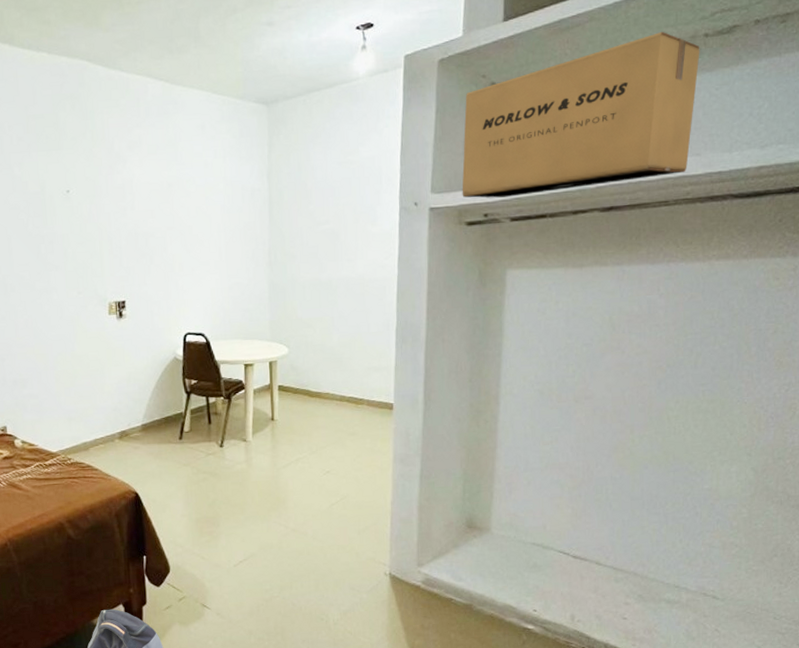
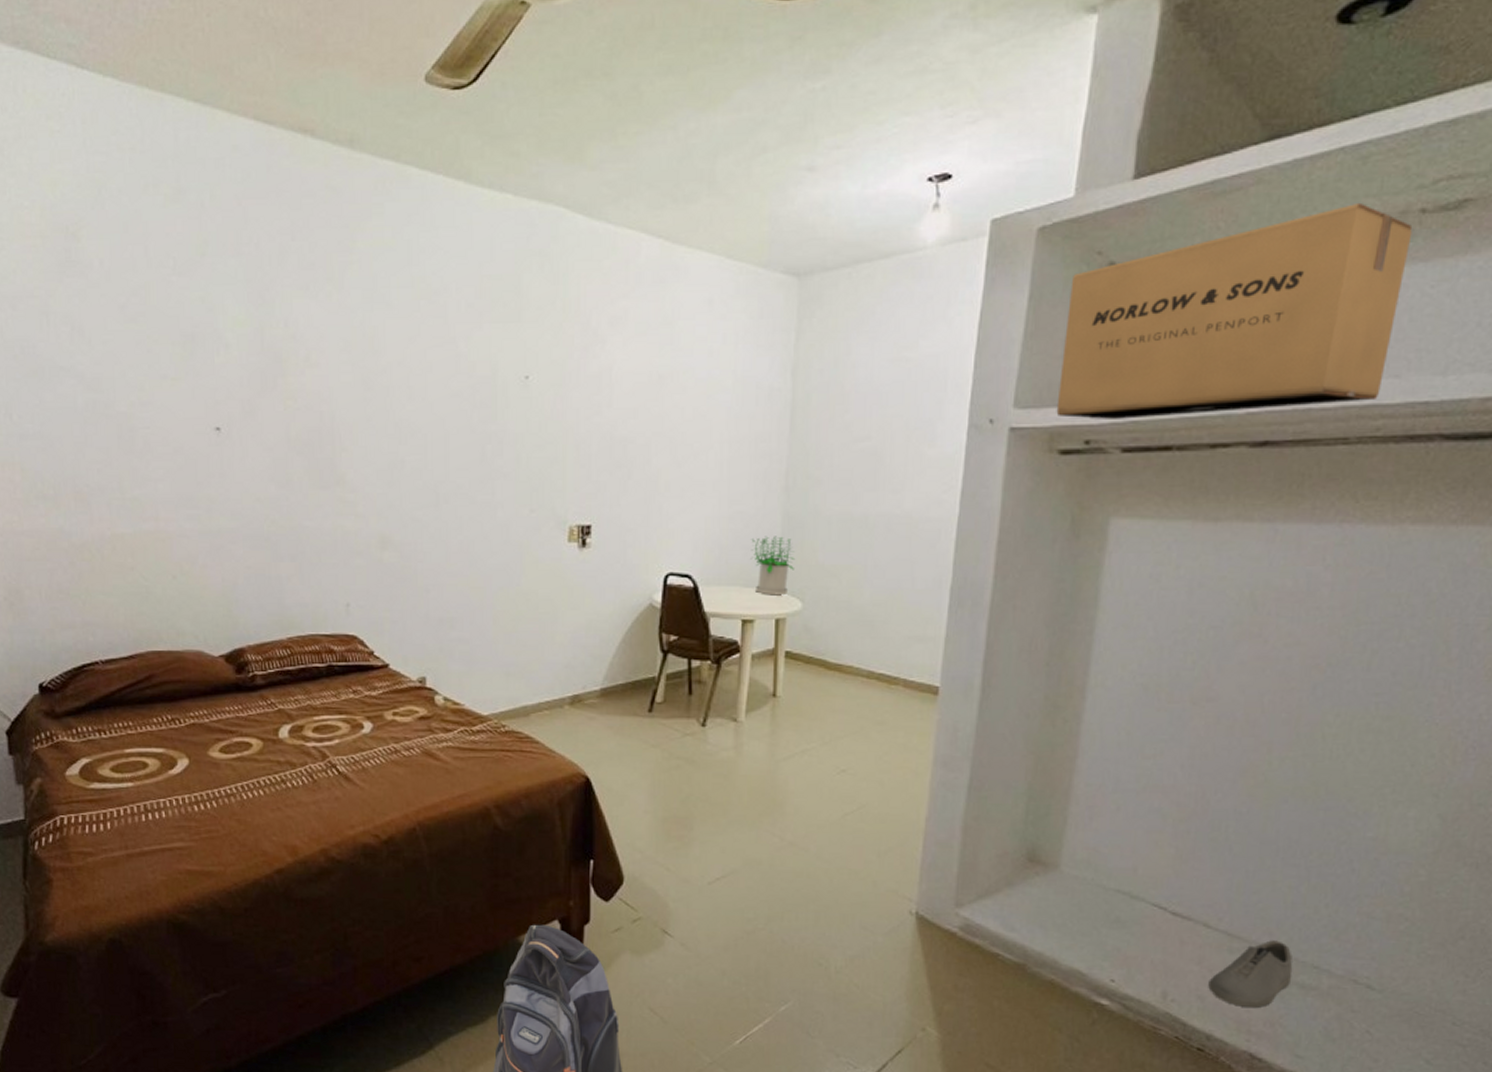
potted plant: none [246,299,281,345] -> present [750,536,796,596]
shoe: none [603,570,661,621] -> present [1208,940,1293,1008]

